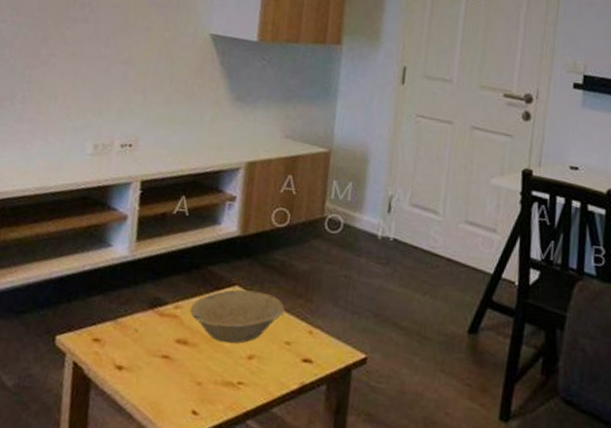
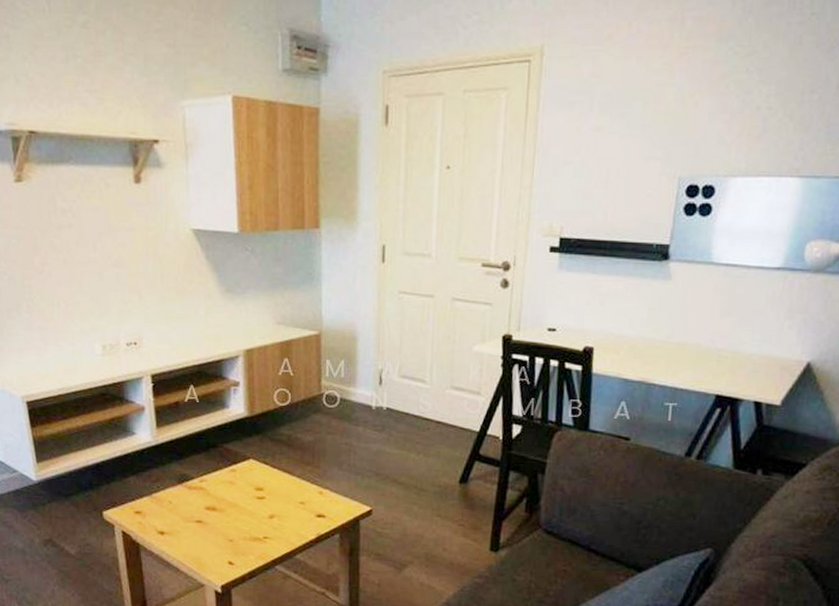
bowl: present [189,289,285,344] -> none [213,462,296,507]

